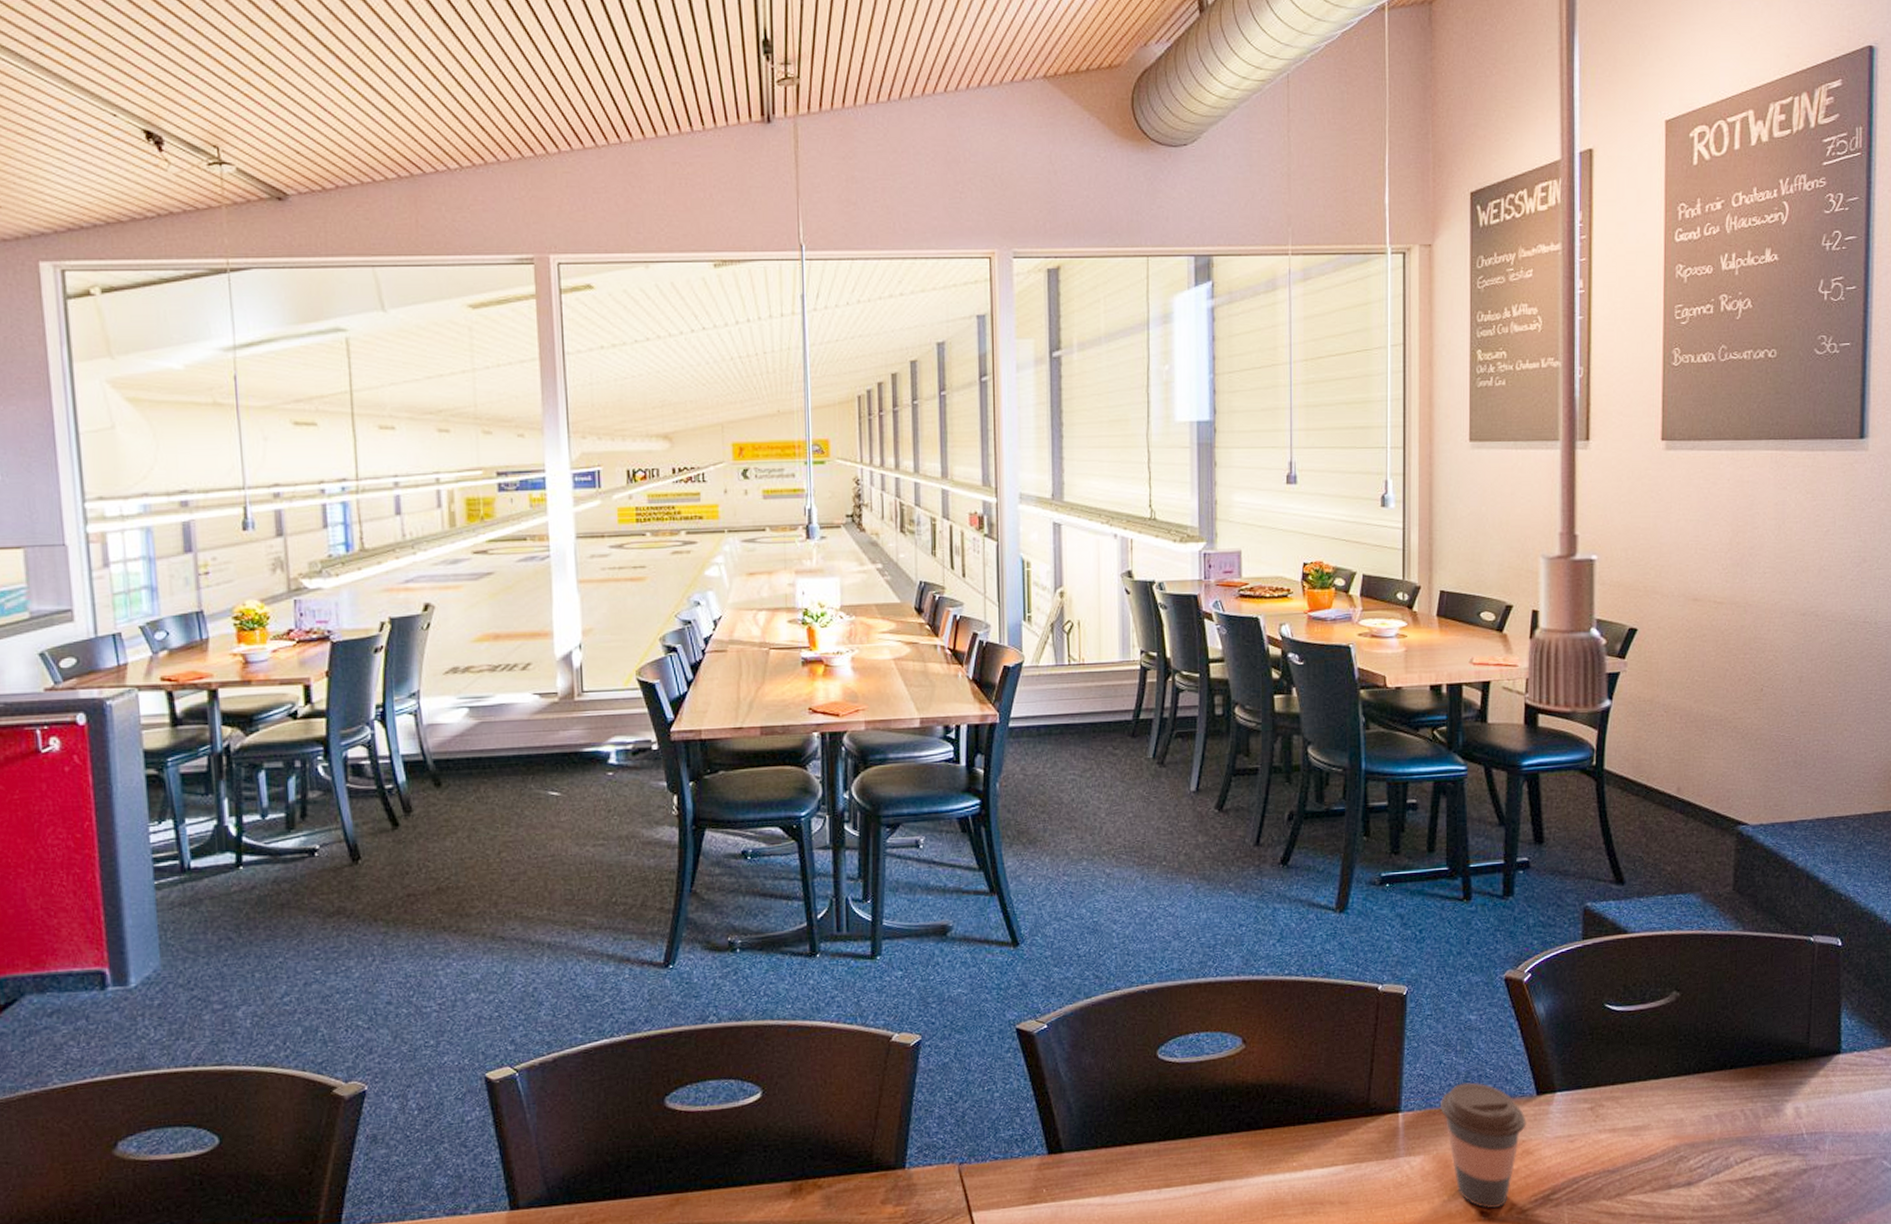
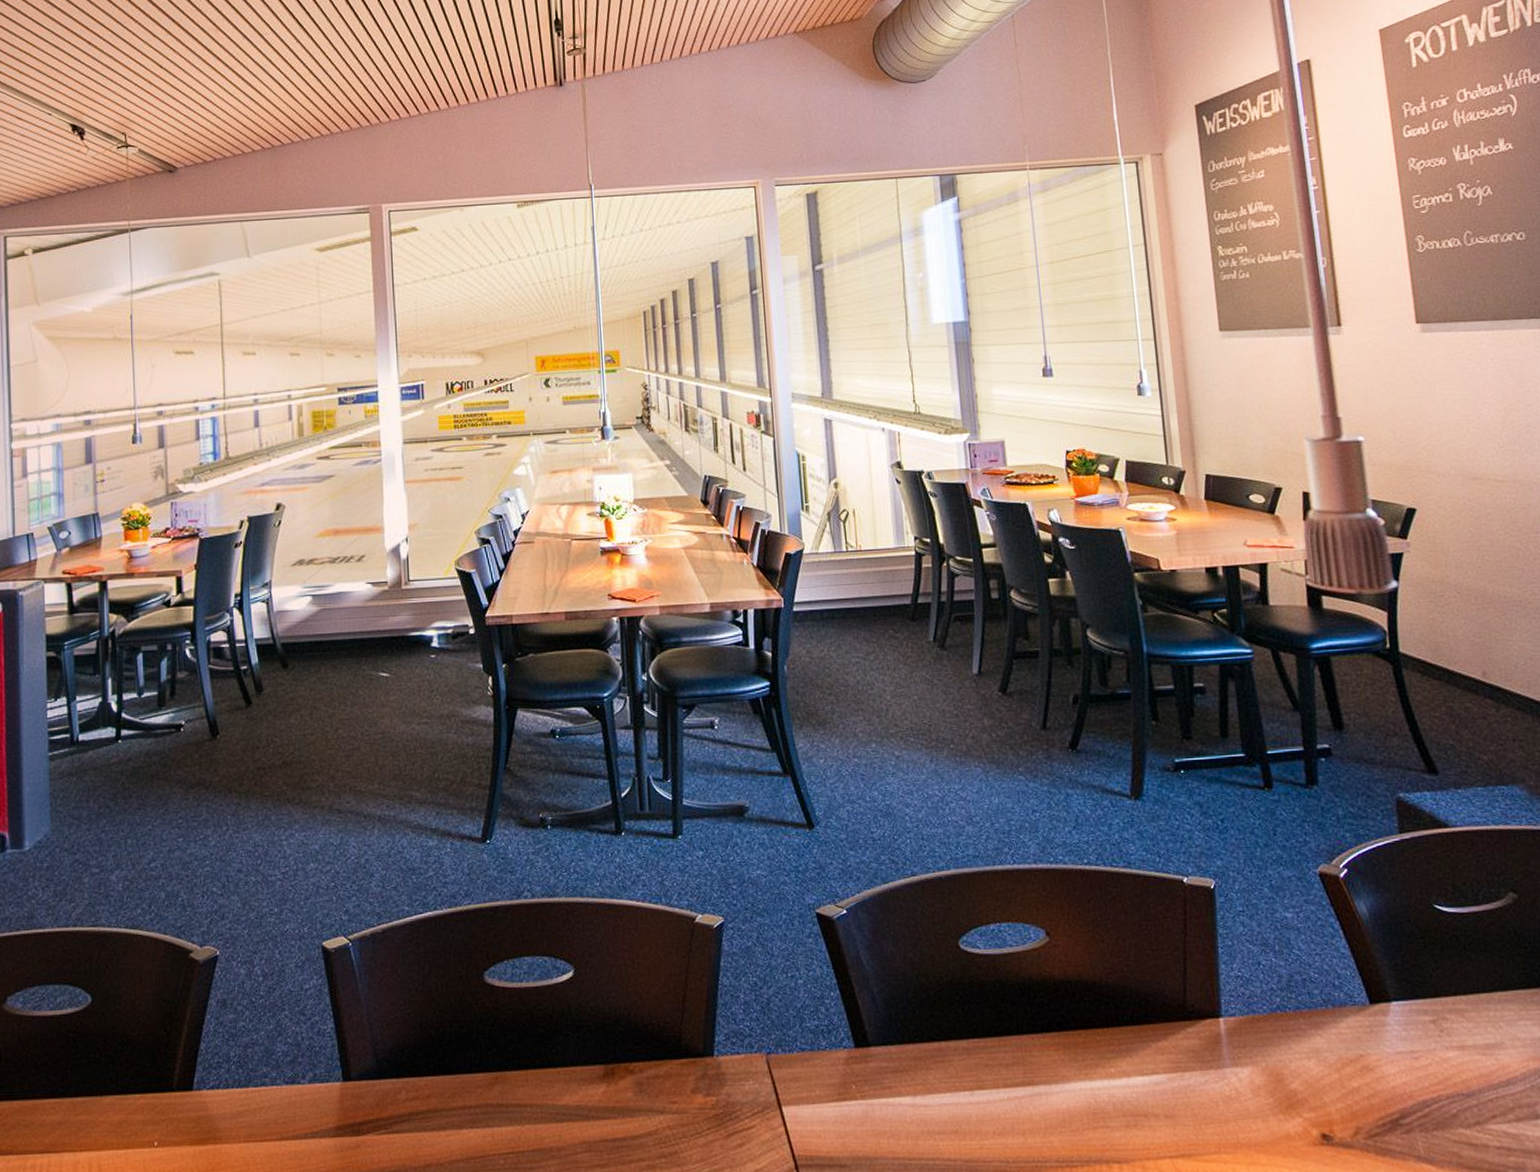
coffee cup: present [1439,1082,1526,1208] -> none [1263,987,1363,1131]

